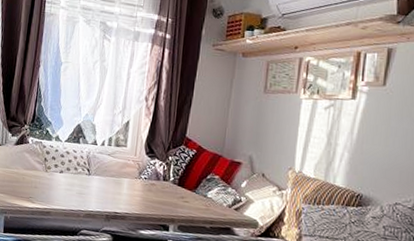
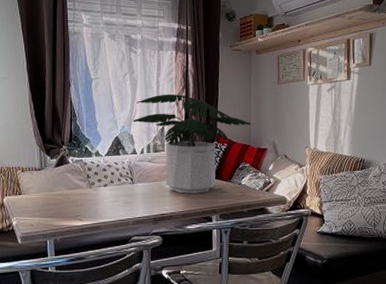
potted plant: none [97,87,228,199] -> present [133,94,252,194]

